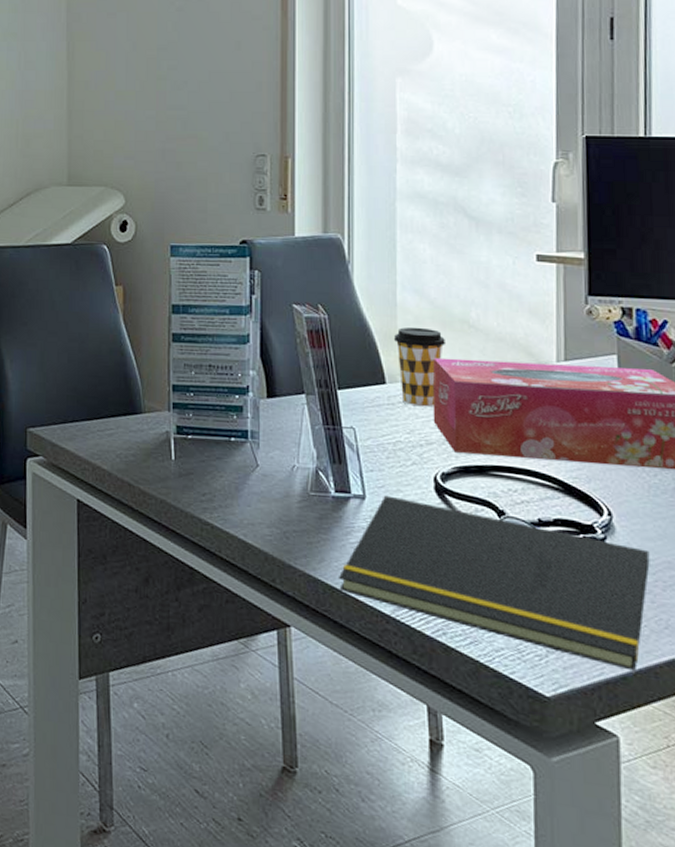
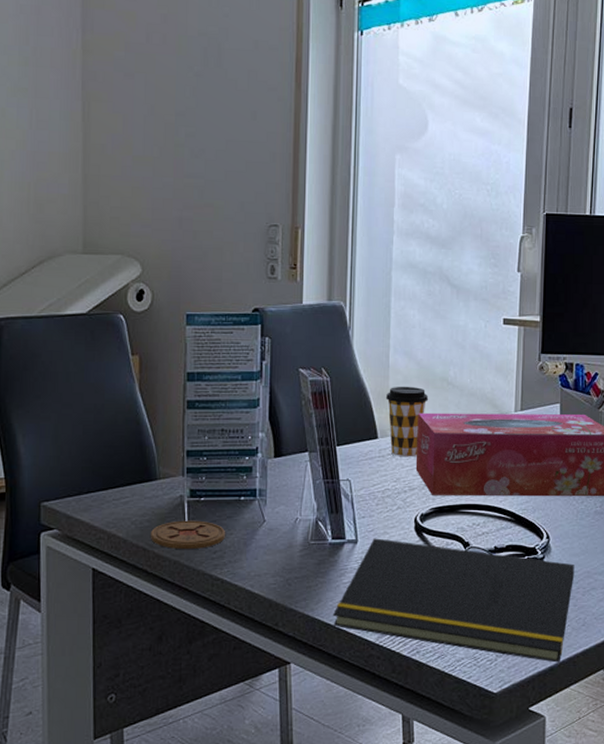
coaster: none [135,457,216,490] -> present [150,520,226,550]

